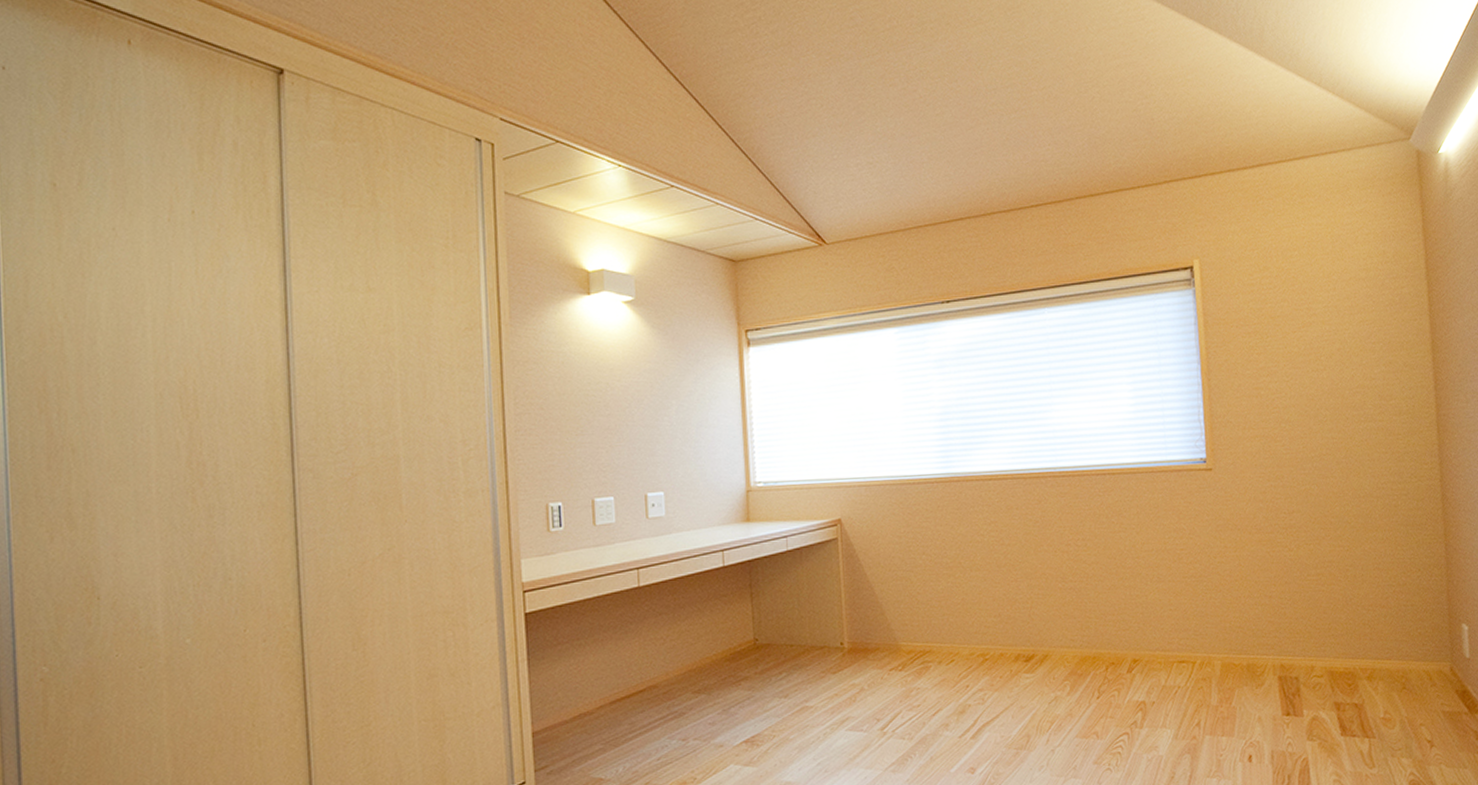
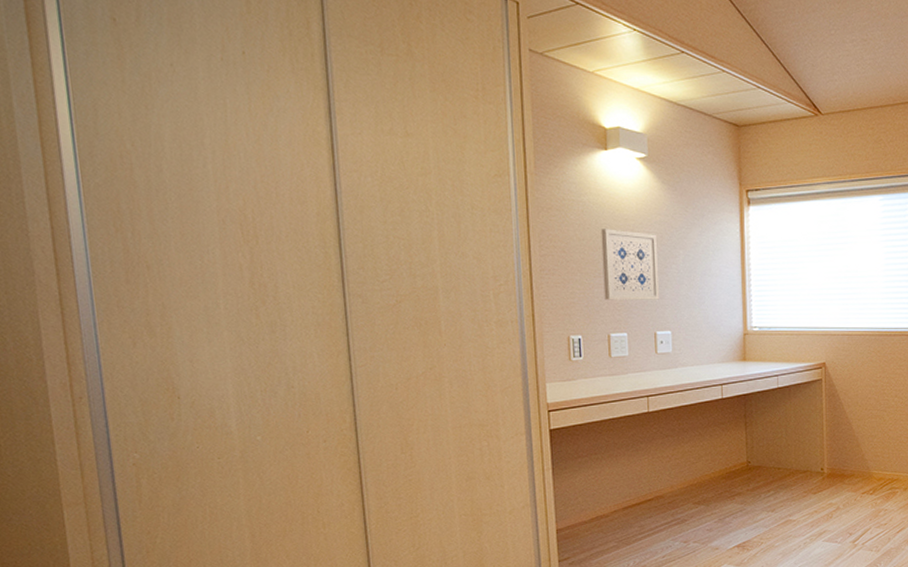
wall art: none [583,380,650,461] -> present [600,229,659,300]

